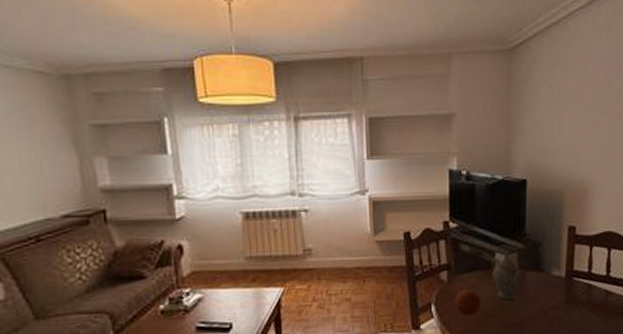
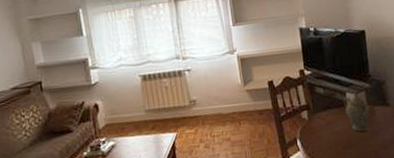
fruit: present [455,289,481,316] -> none [316,125,339,147]

